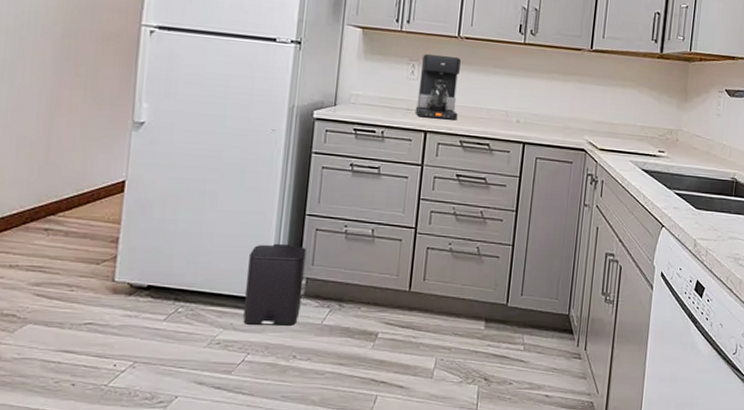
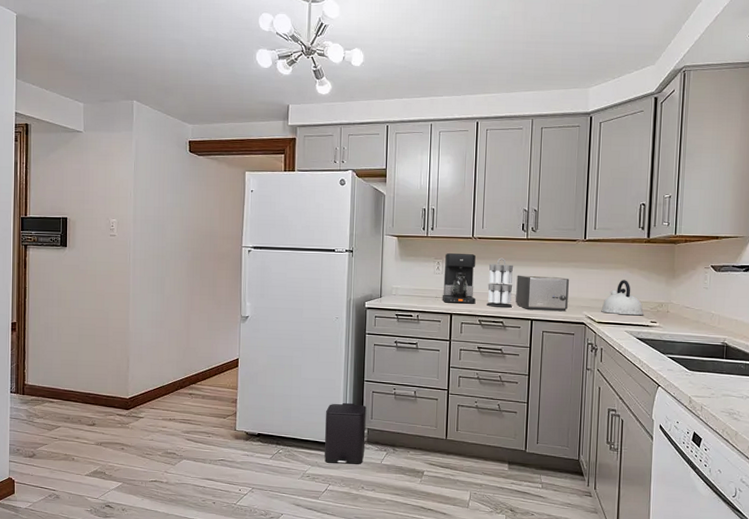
spice rack: none [471,64,507,128] -> present [487,257,514,308]
toaster: none [506,87,570,135] -> present [516,275,569,312]
kettle: none [604,100,651,144] -> present [601,280,643,316]

